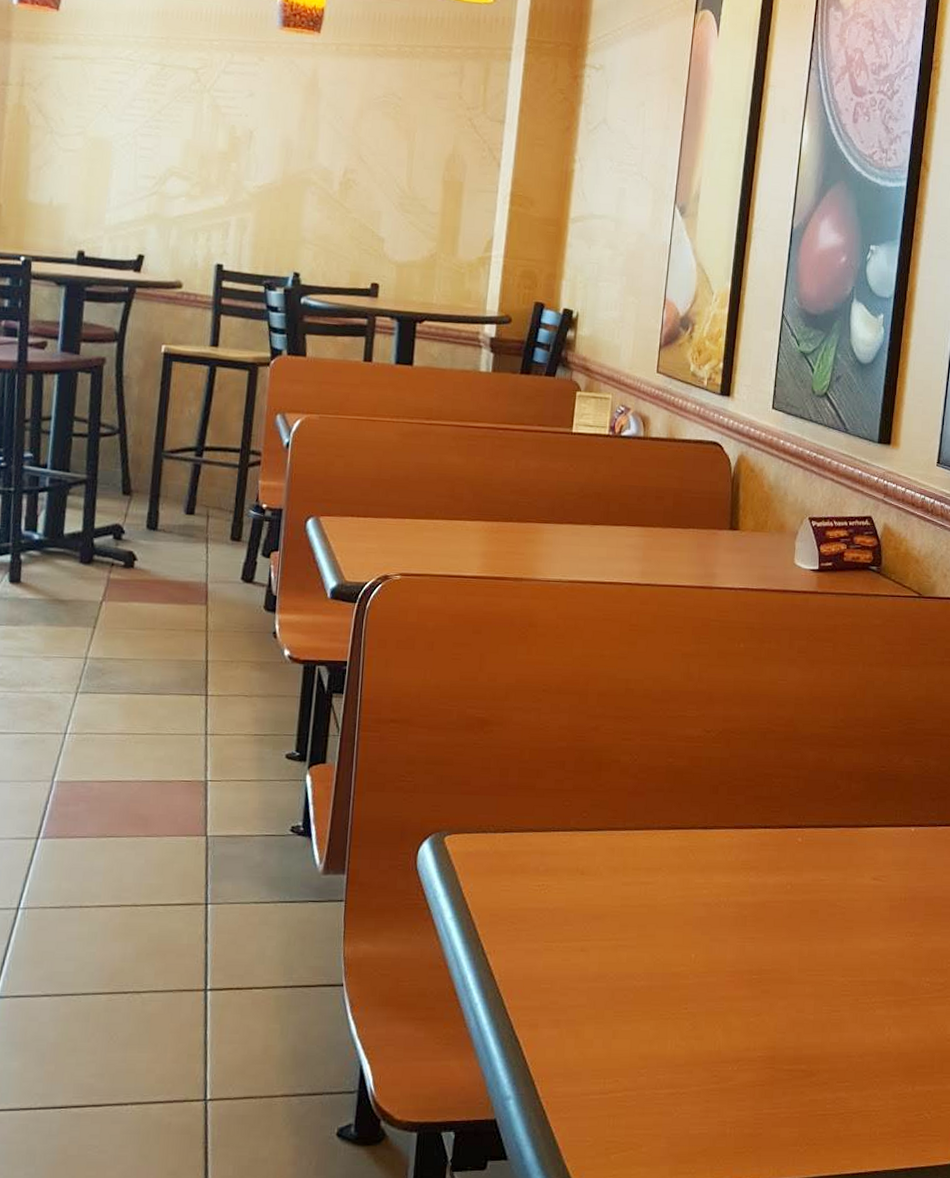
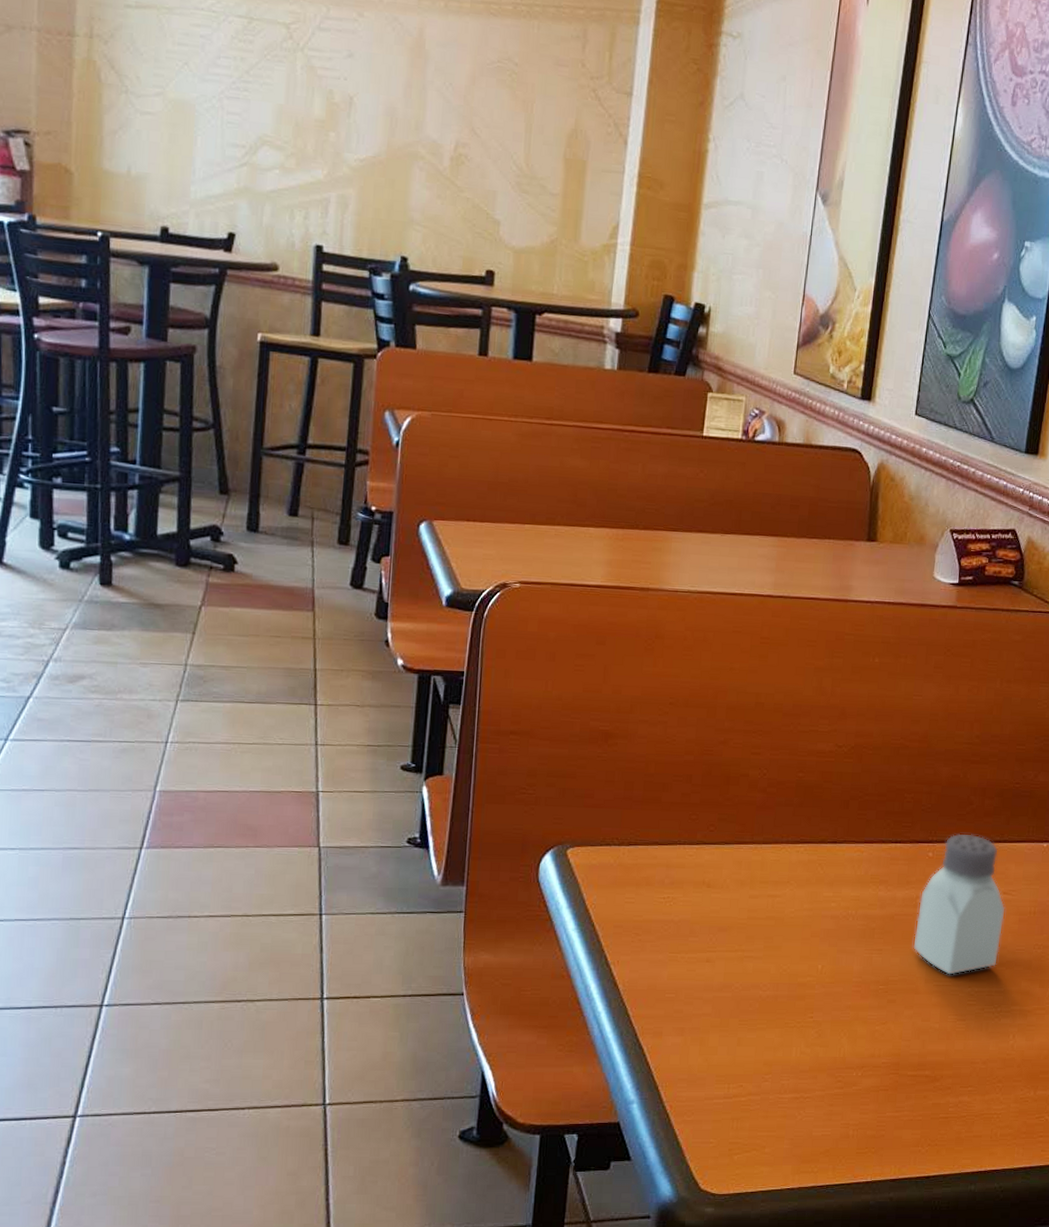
saltshaker: none [785,818,876,964] -> present [913,833,1006,975]

